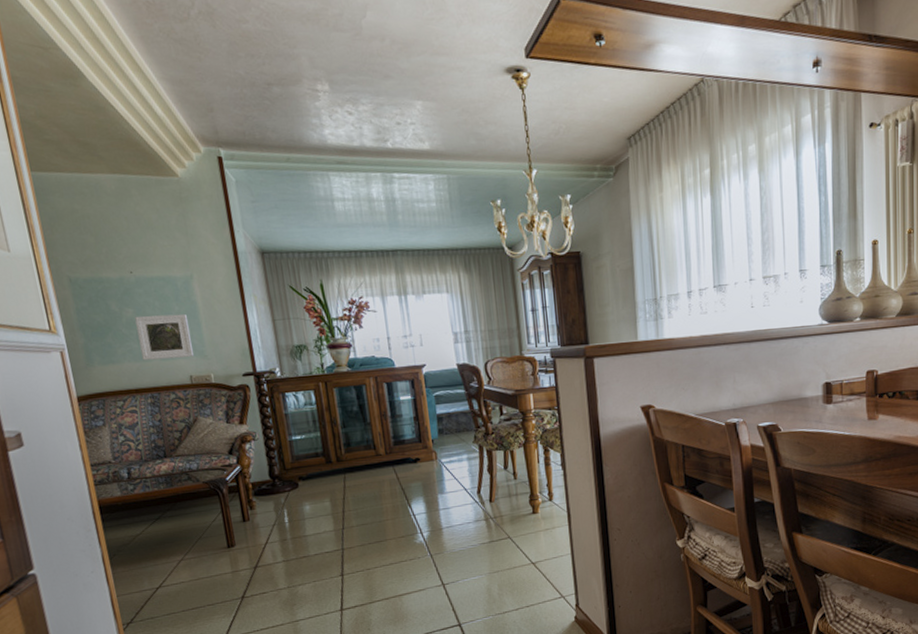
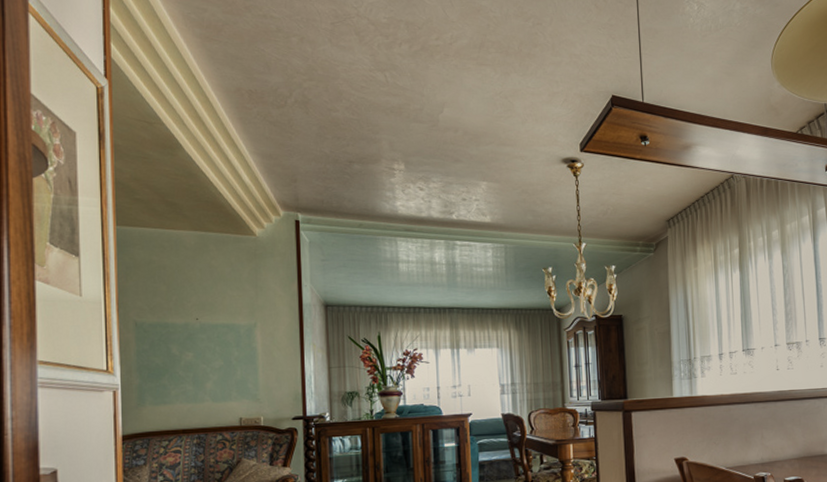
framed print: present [135,313,194,361] -> none [194,359,247,402]

